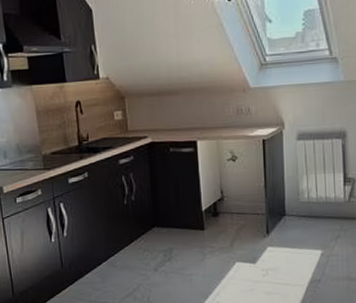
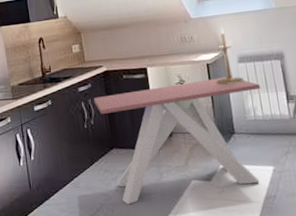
dining table: none [135,155,318,286] -> present [93,77,261,205]
candlestick: none [271,99,301,164] -> present [216,27,244,85]

